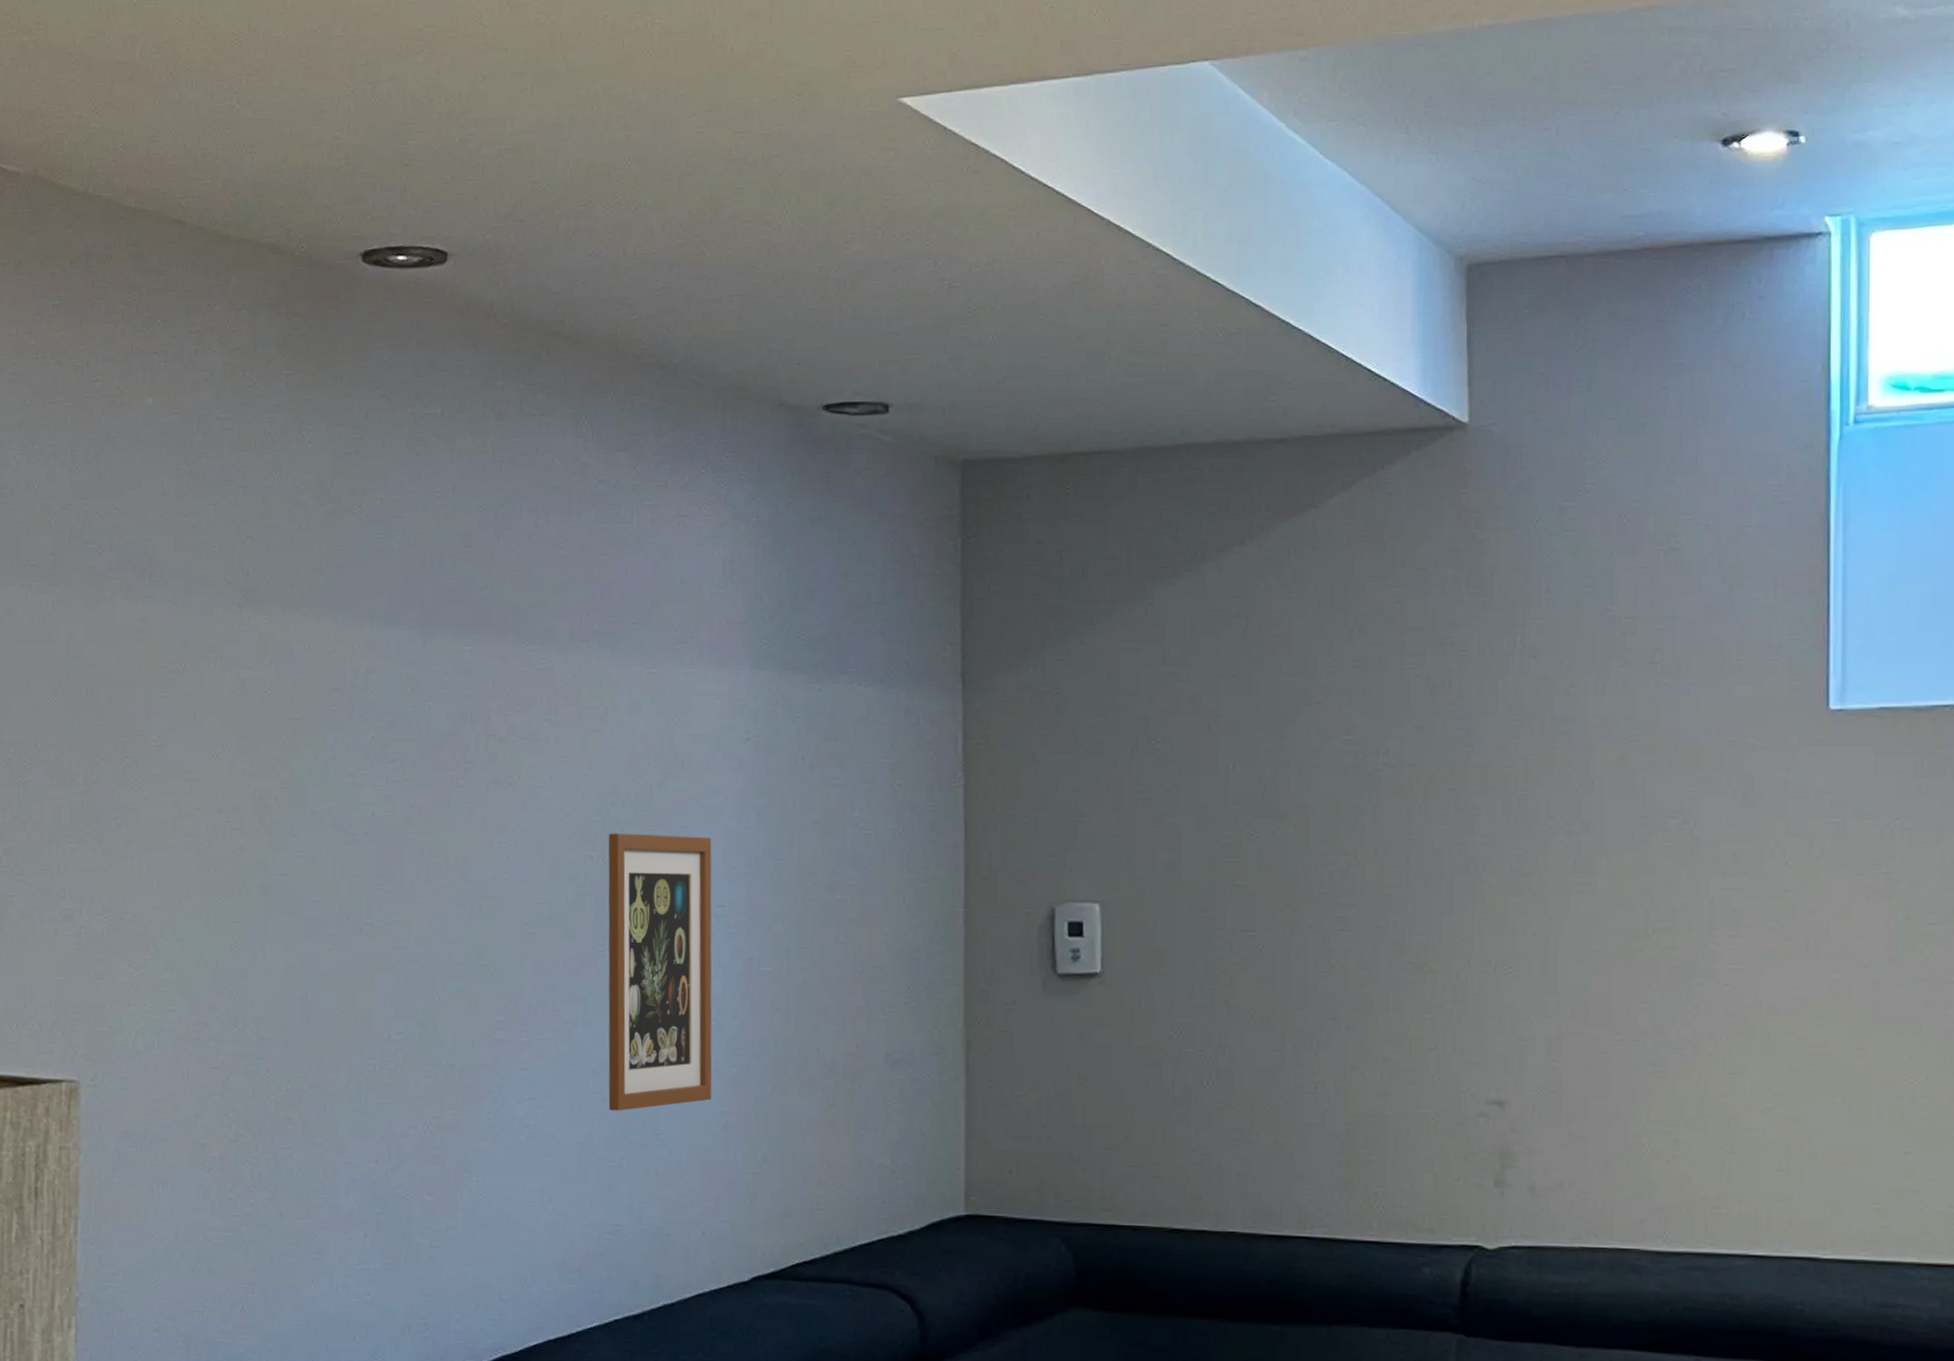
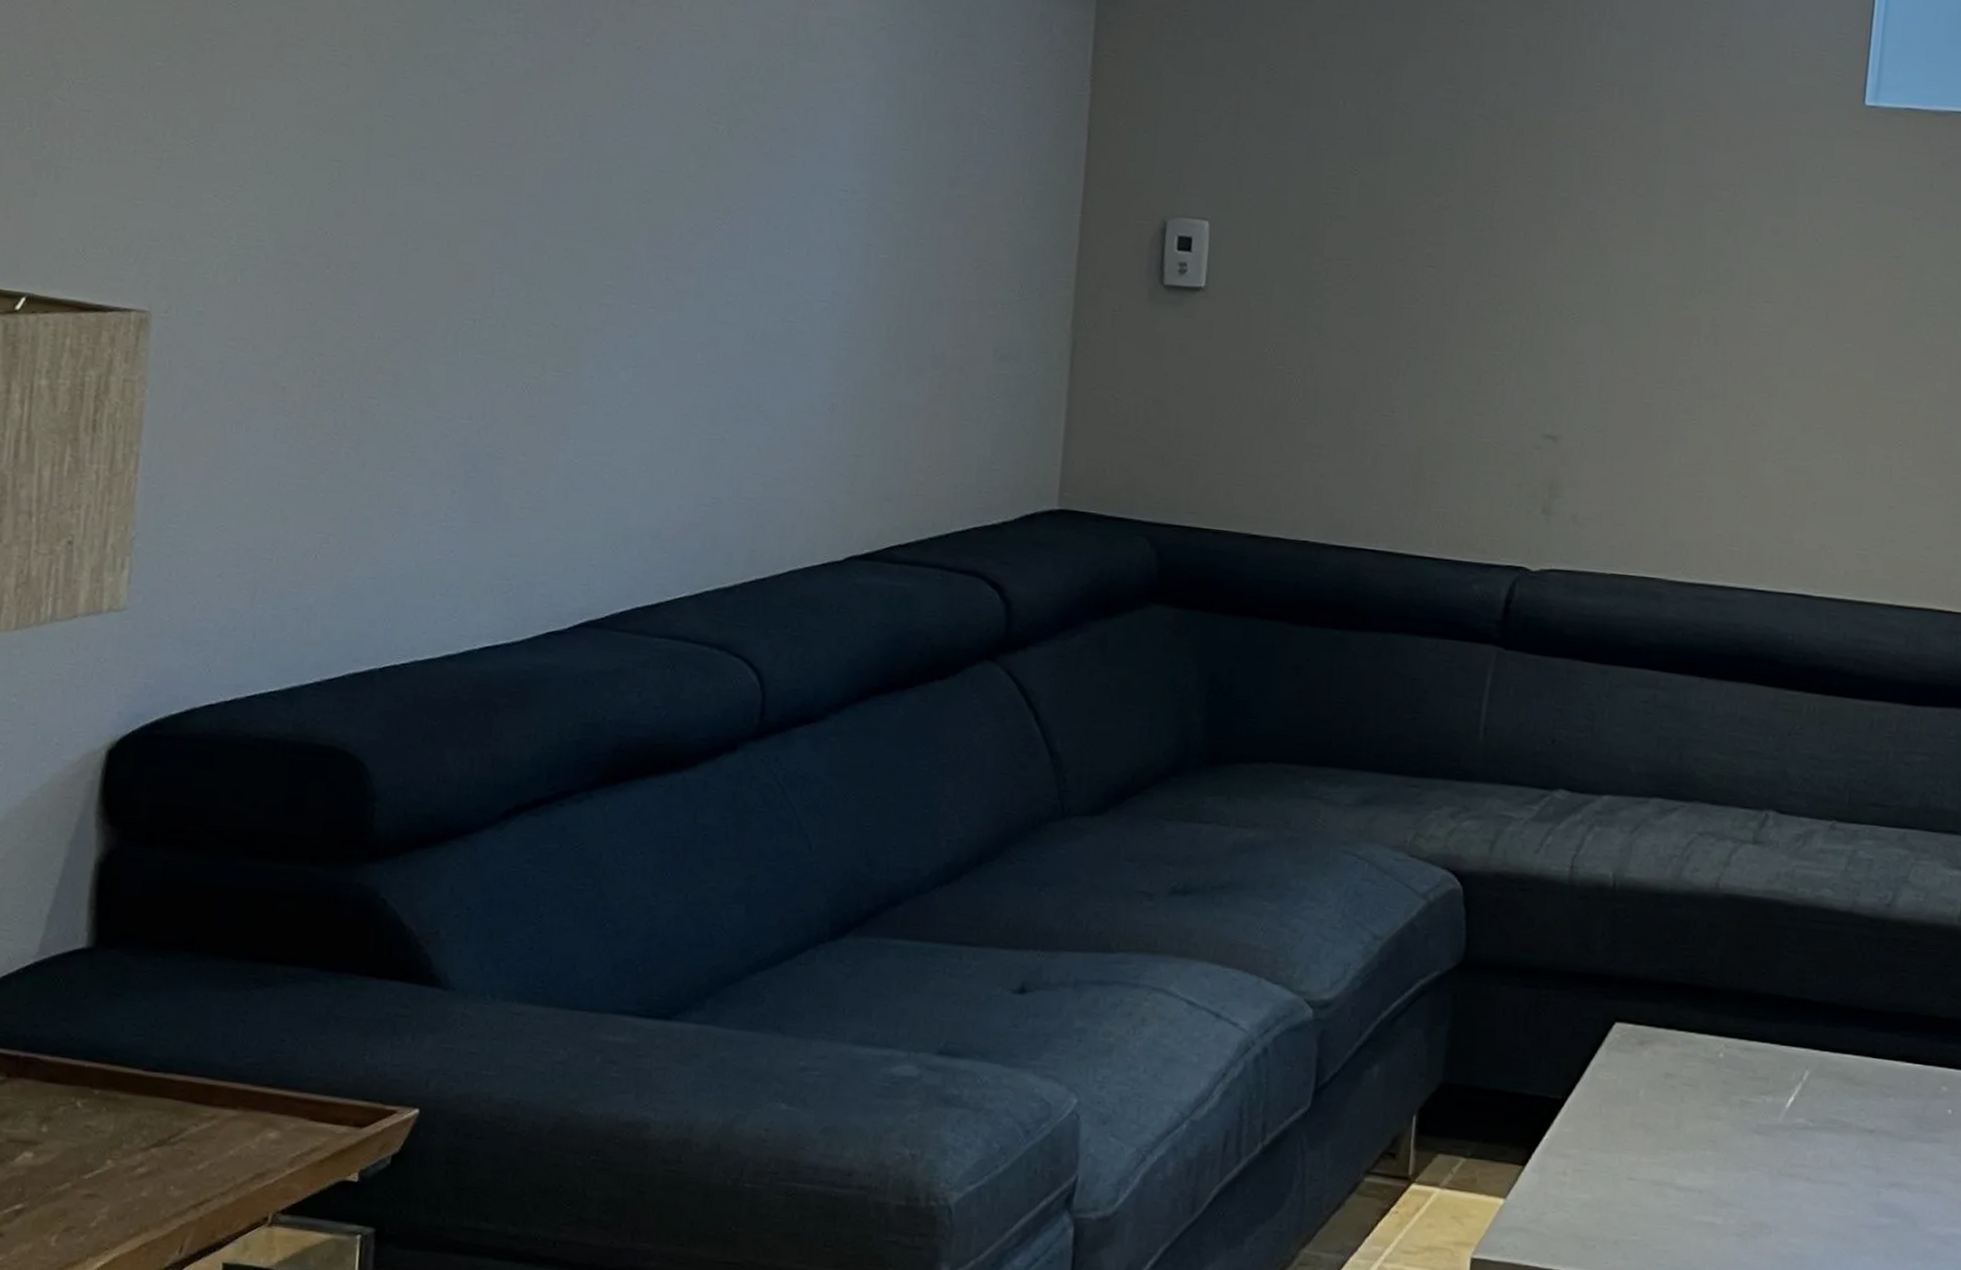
picture frame: present [608,833,712,1111] -> none [715,107,840,385]

